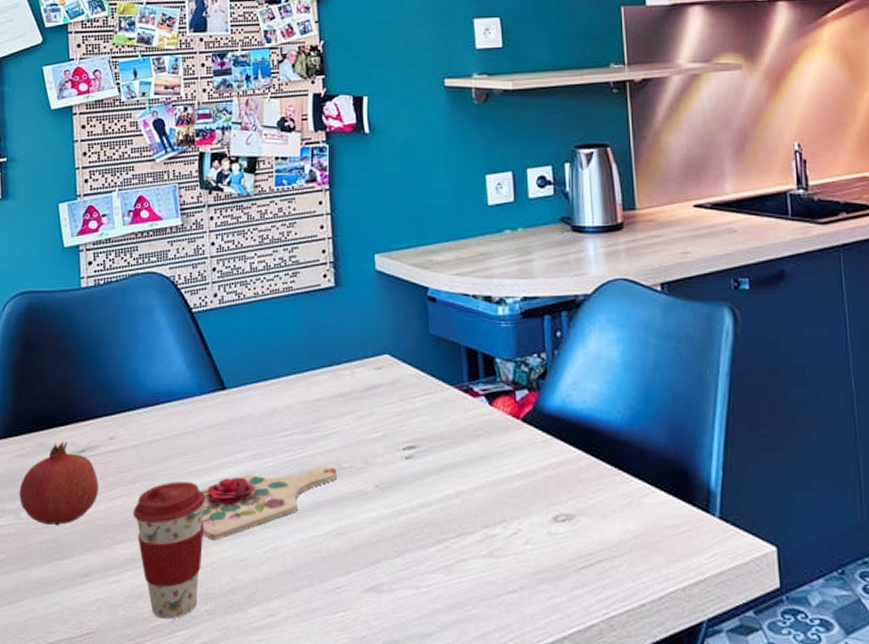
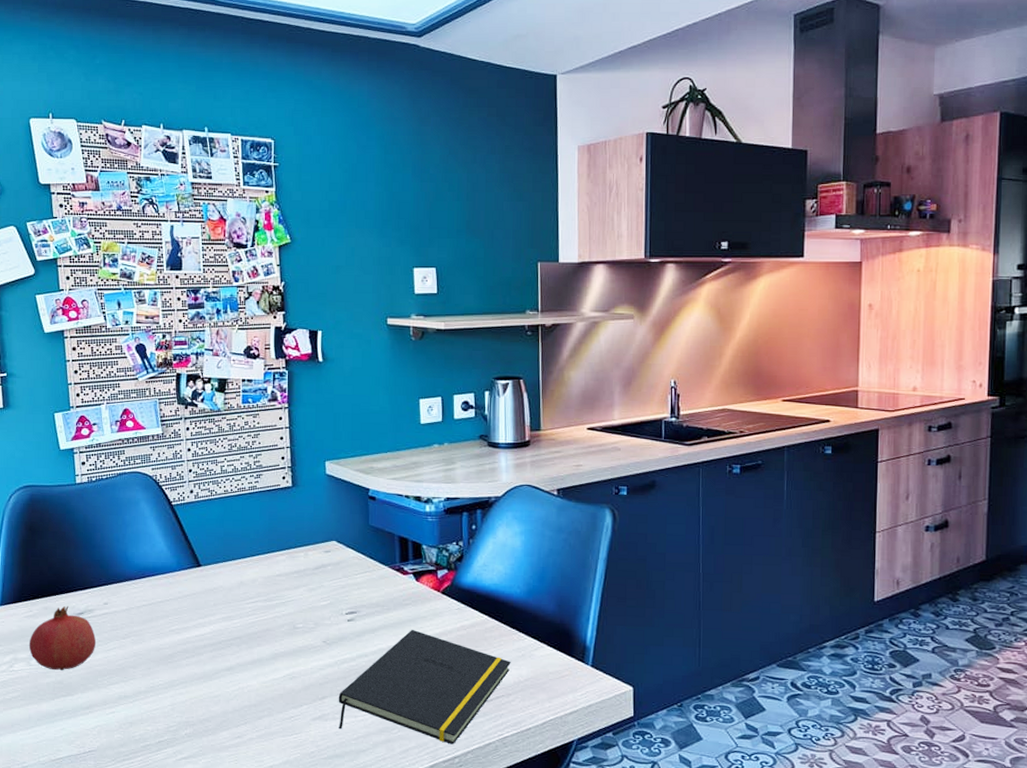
coffee cup: present [132,481,206,619] -> none [124,637,185,740]
cutting board: present [200,467,337,540] -> none [181,627,292,682]
notepad: none [395,470,614,627] -> present [338,630,511,744]

